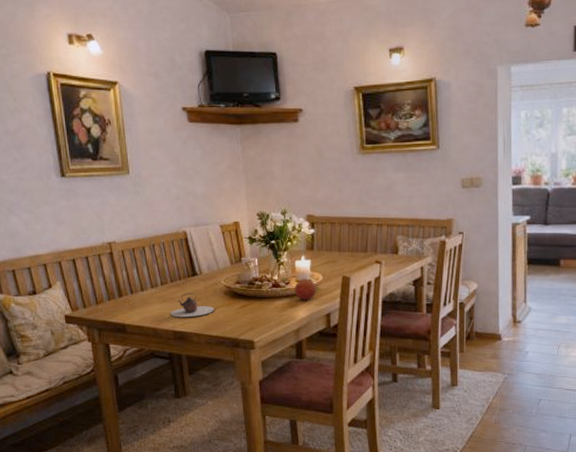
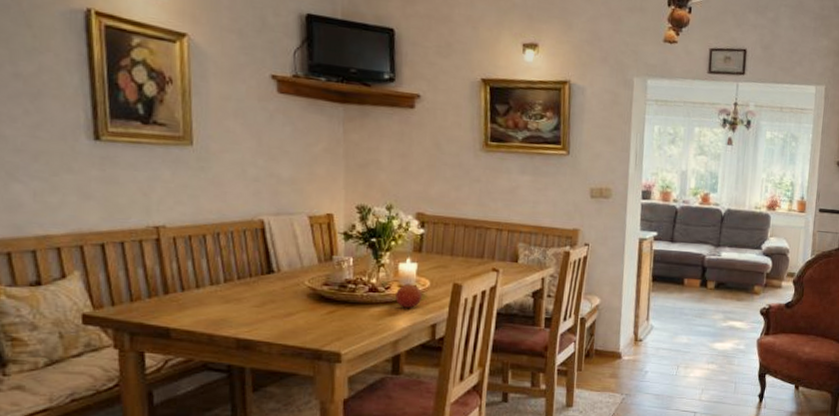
teapot: present [170,293,214,318] -> none [233,293,293,323]

